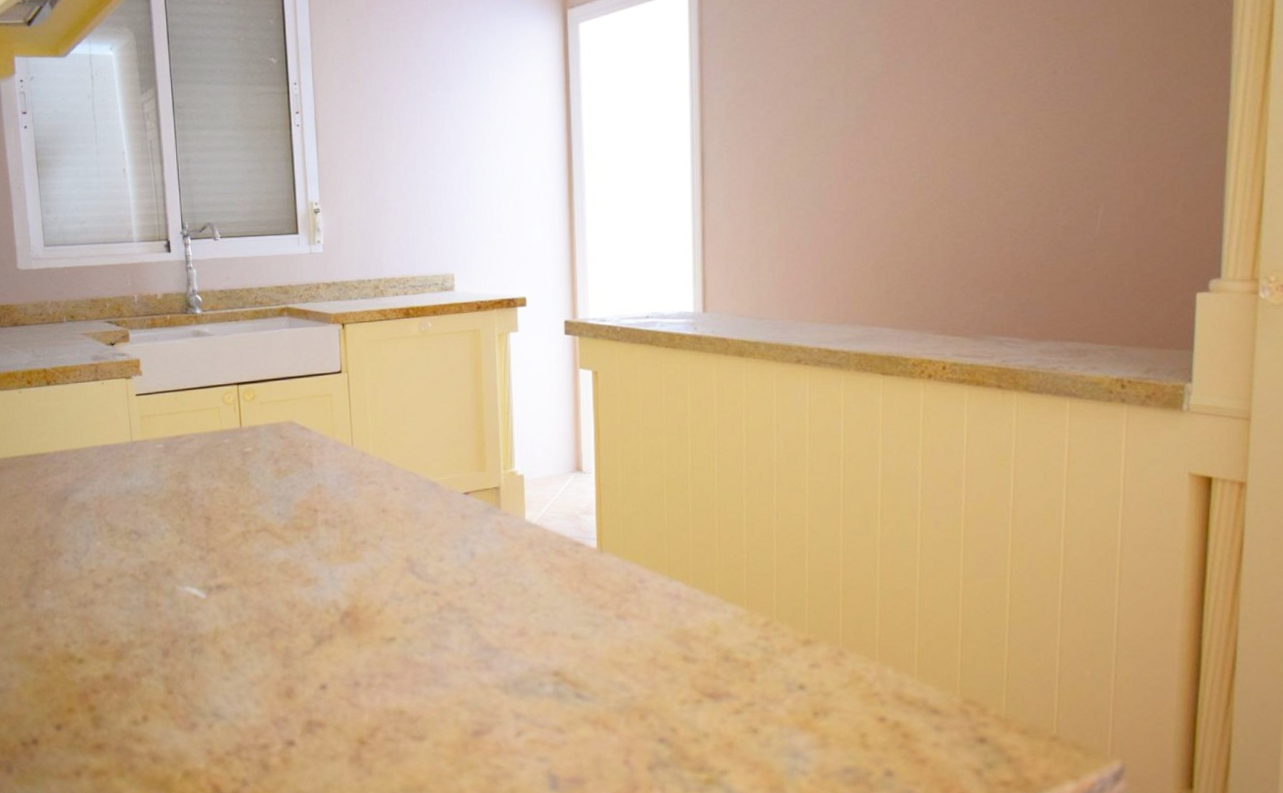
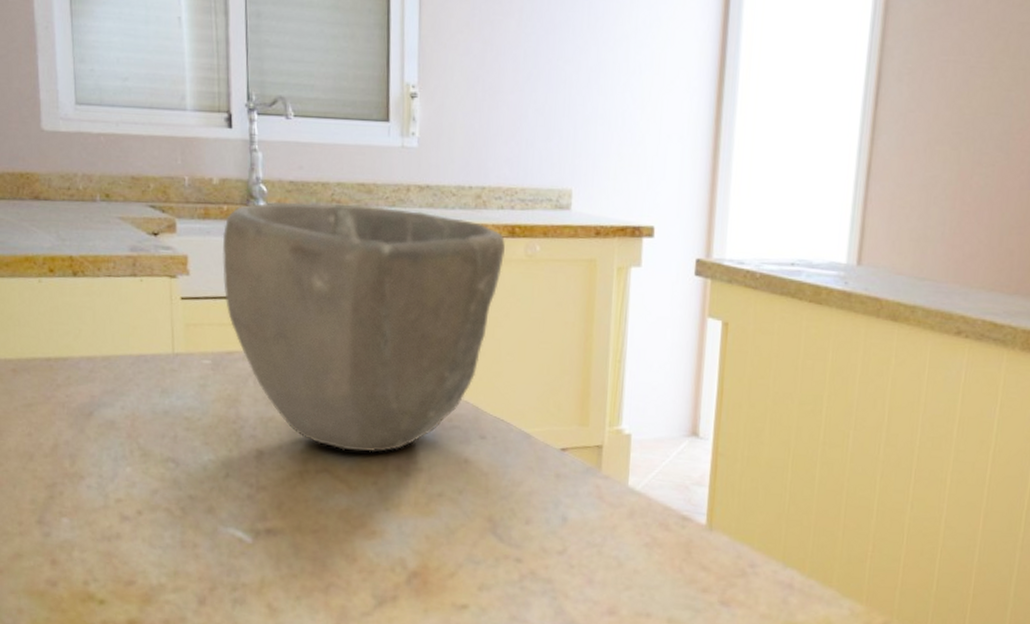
bowl: none [167,303,402,511] -> present [222,202,505,453]

